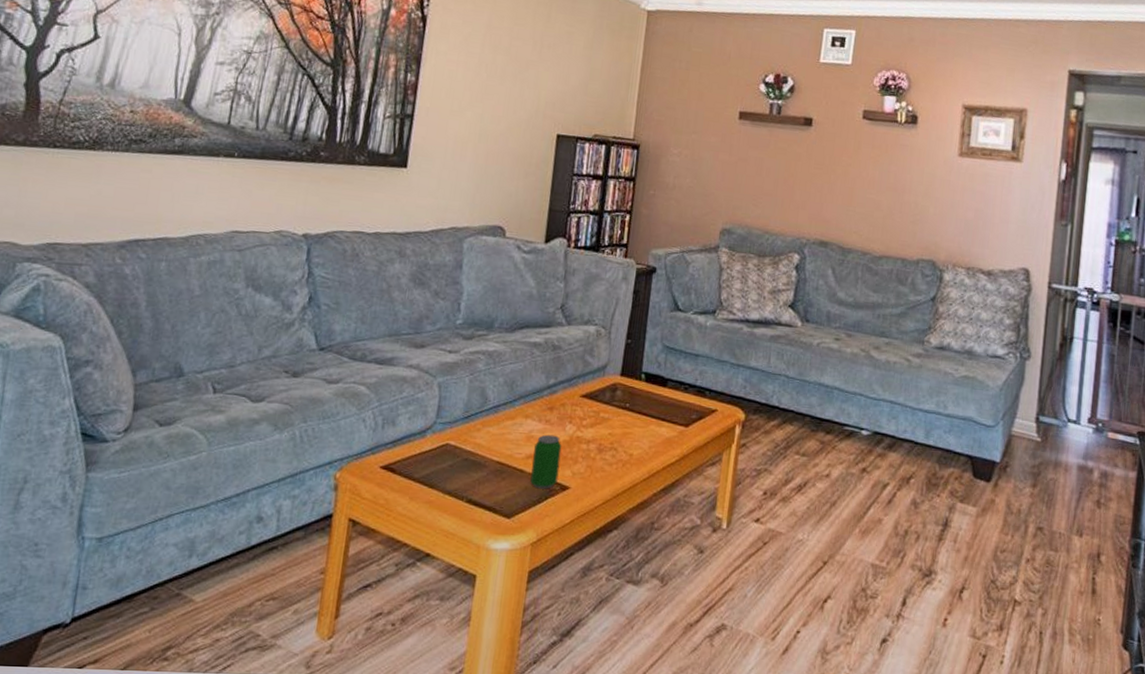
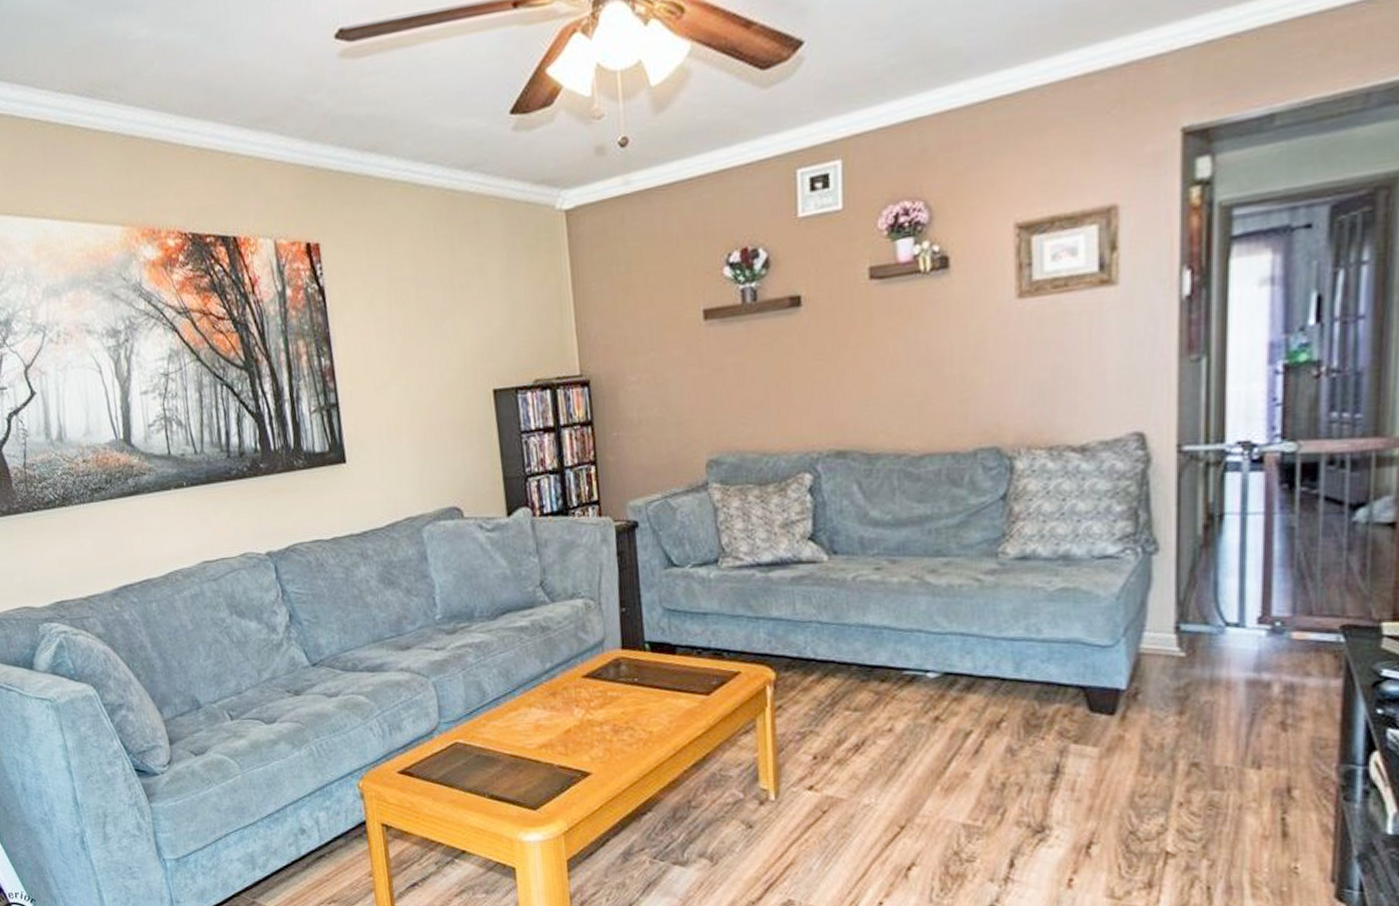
beverage can: present [530,434,562,489] -> none [545,721,577,778]

